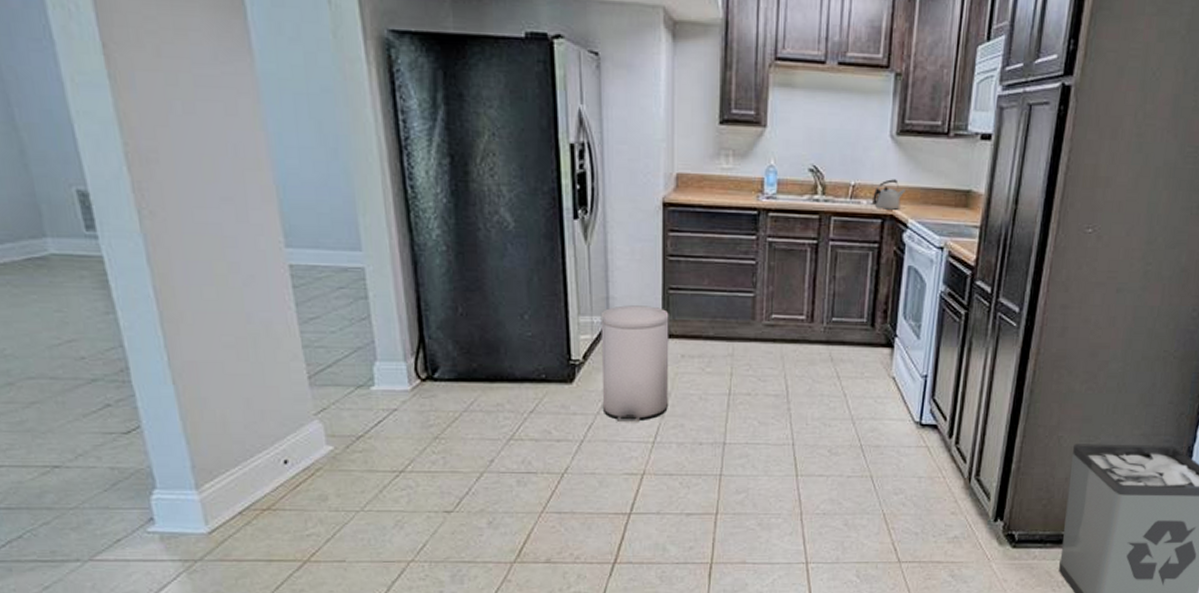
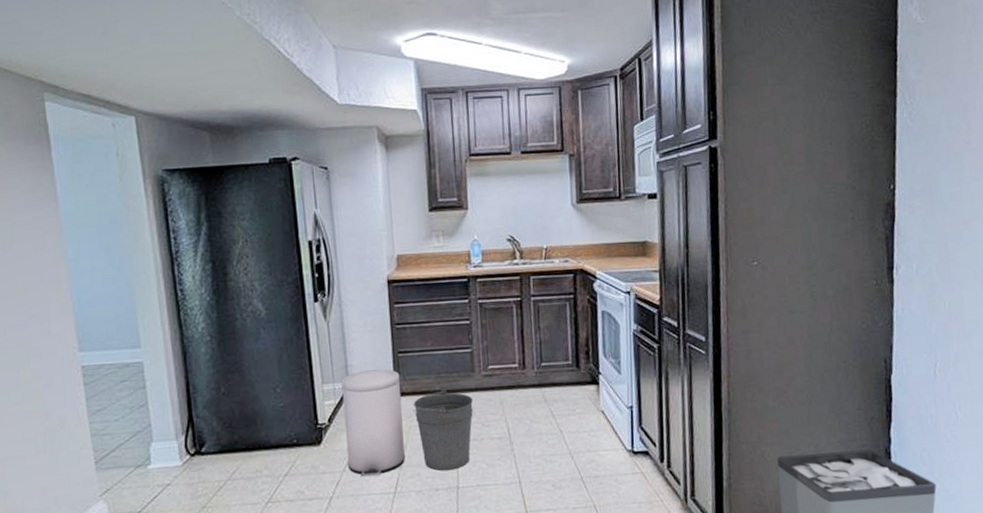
bucket: none [683,335,750,425] -> present [414,389,473,471]
kettle: present [872,179,906,210] -> none [563,239,591,266]

